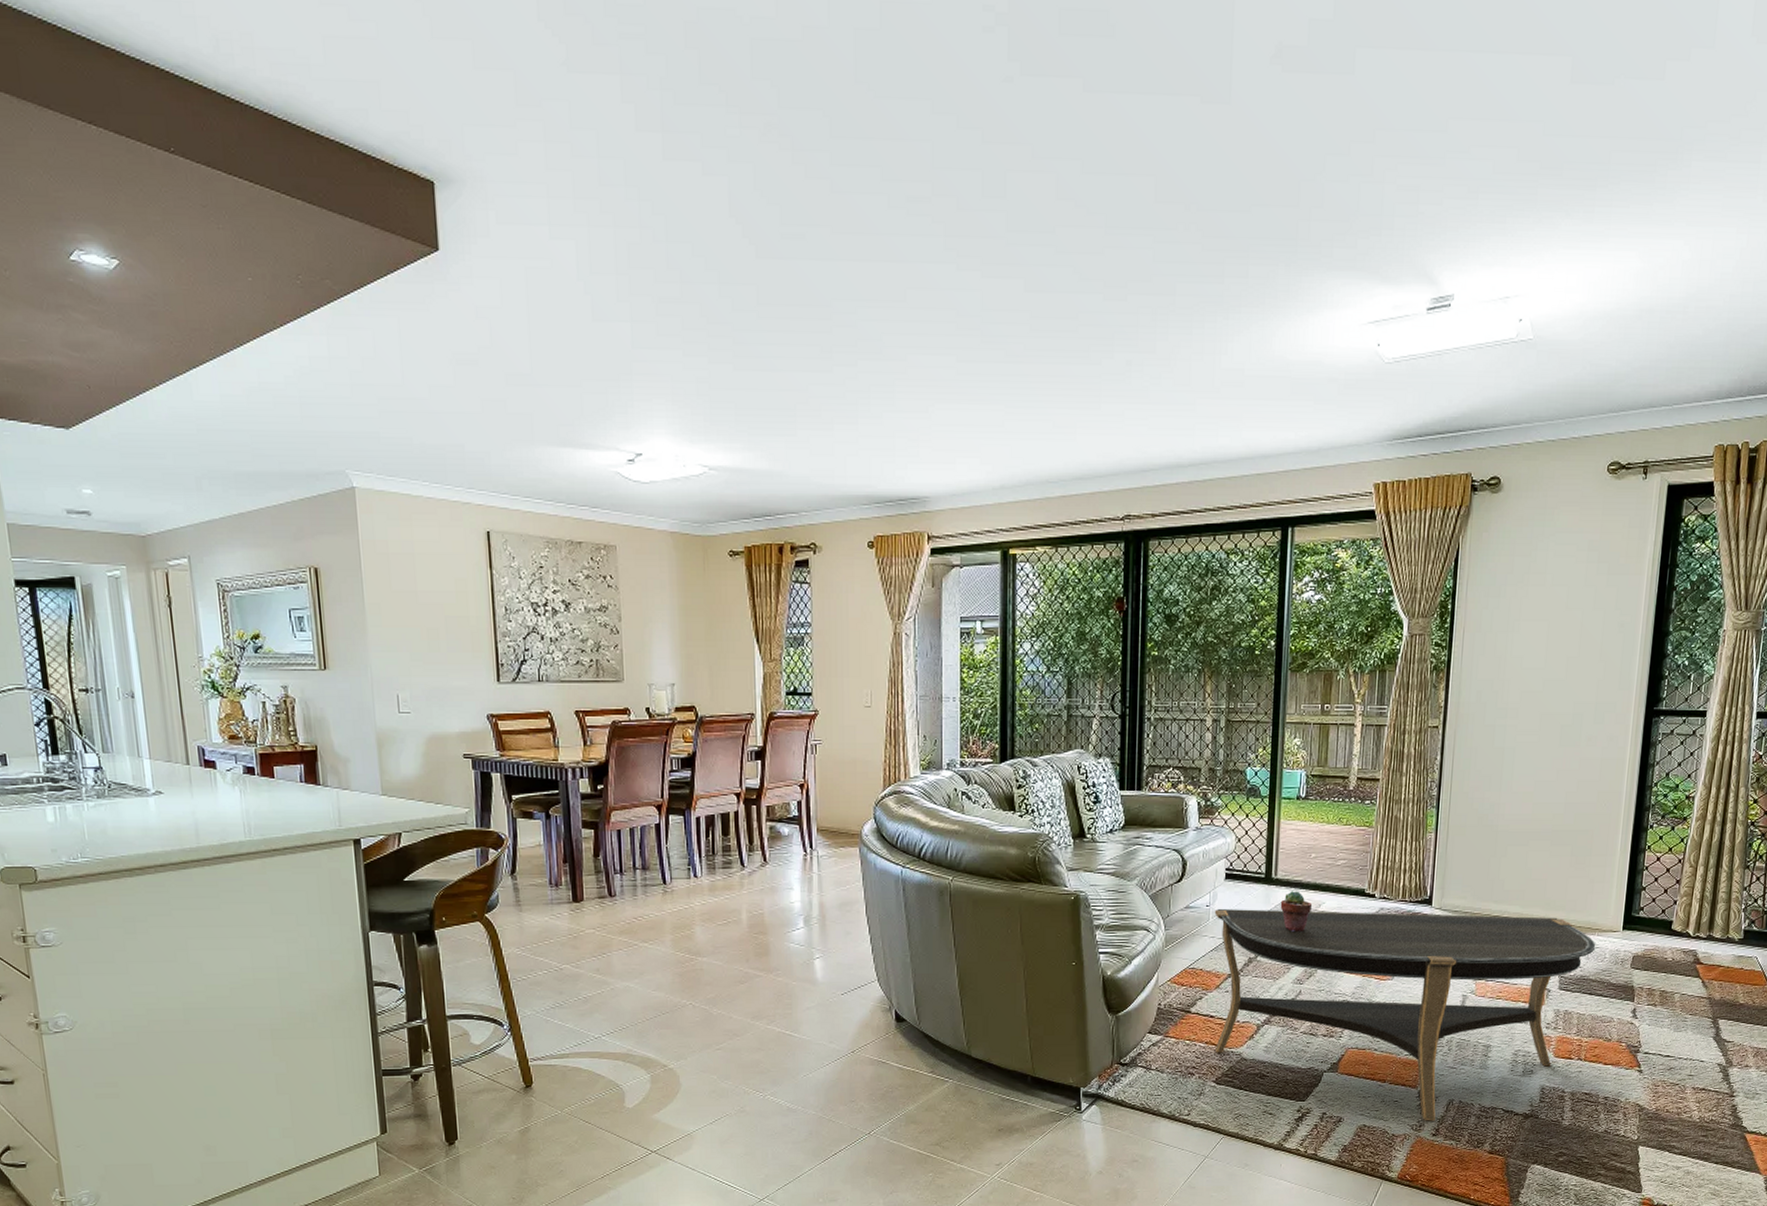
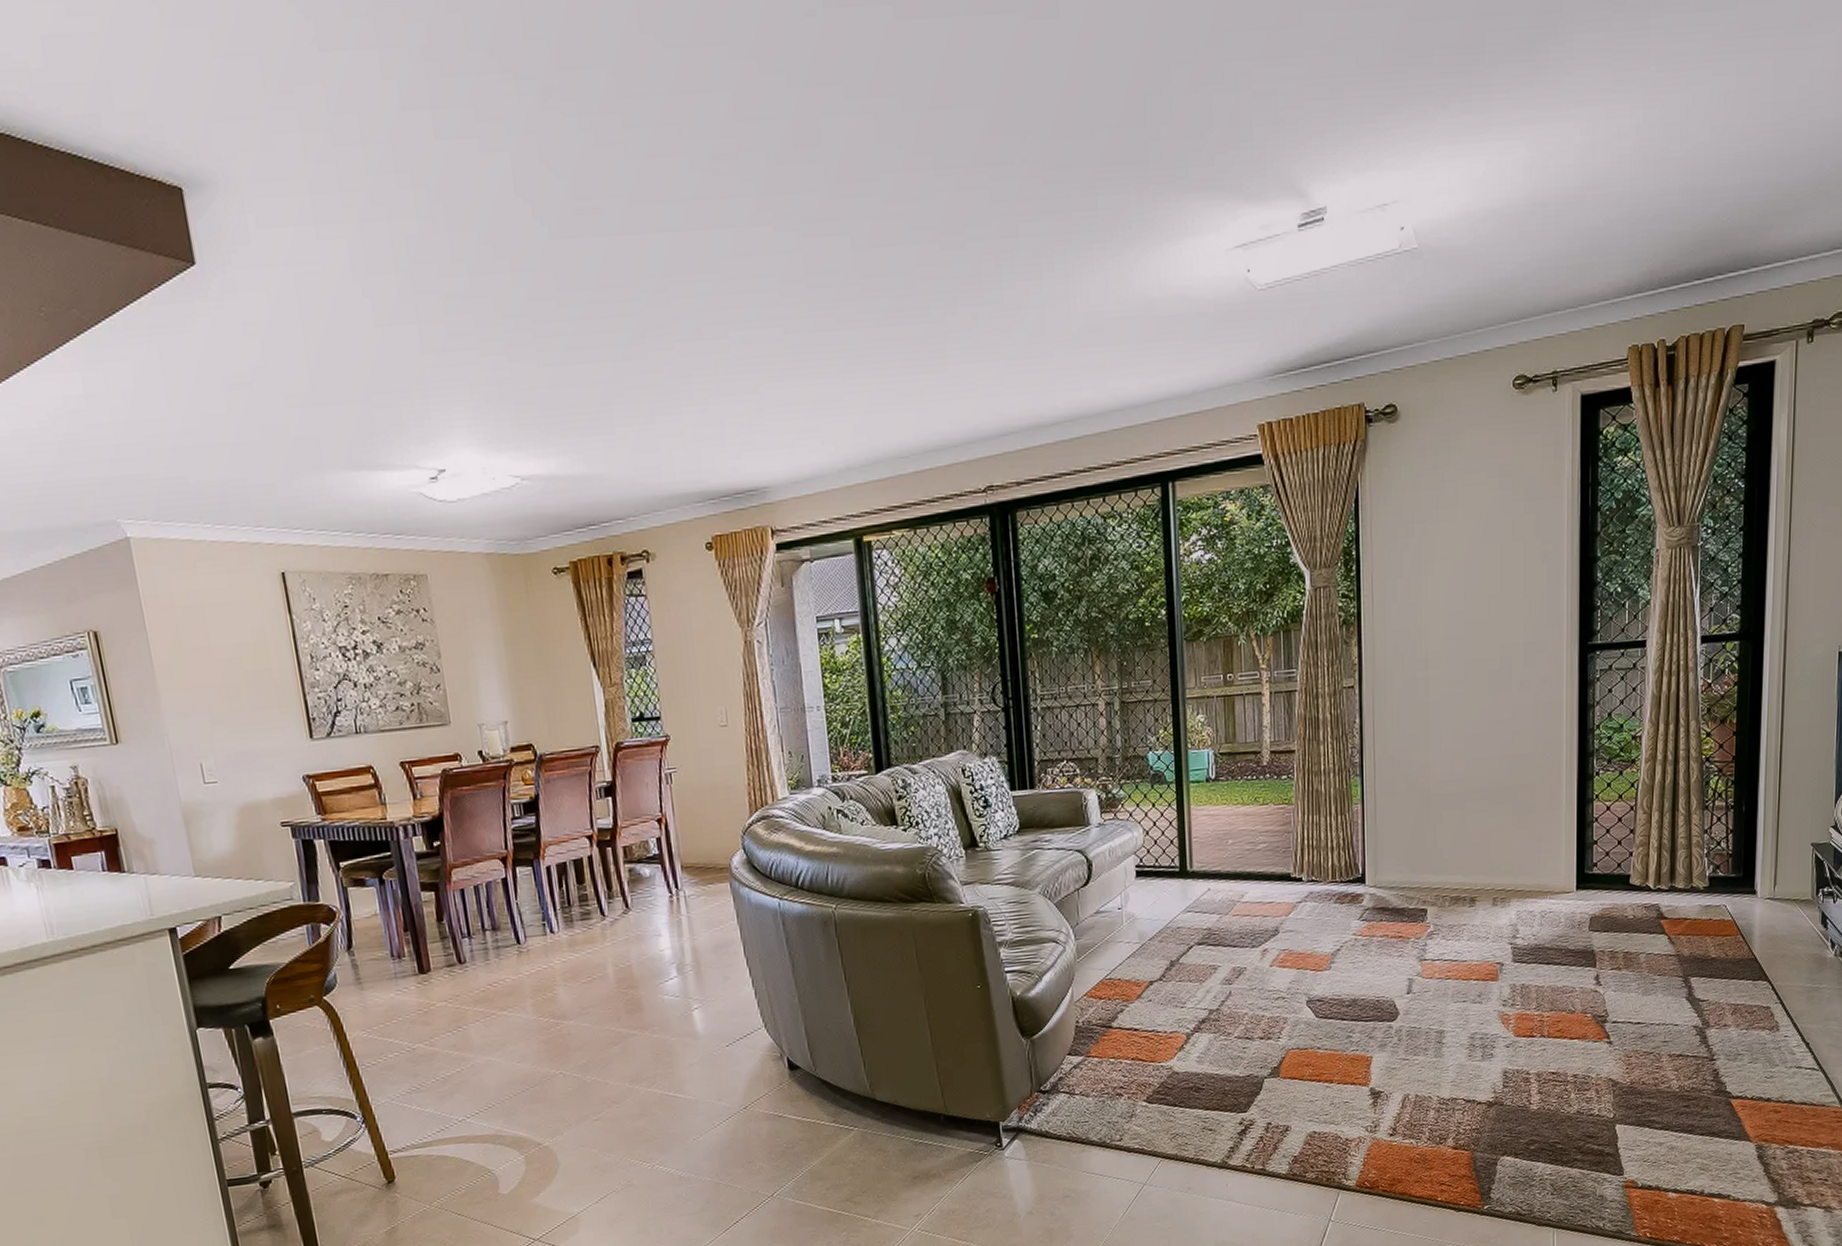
coffee table: present [1214,908,1596,1121] -> none [1127,883,1549,1121]
potted succulent: present [1280,891,1313,931] -> none [1199,882,1235,928]

